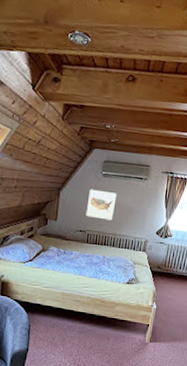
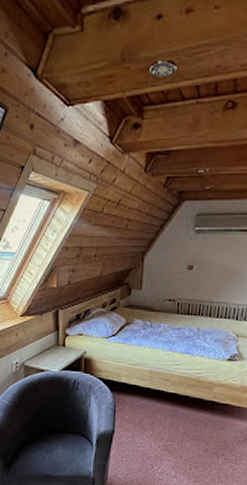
wall art: present [85,189,117,221] -> none [175,250,214,286]

